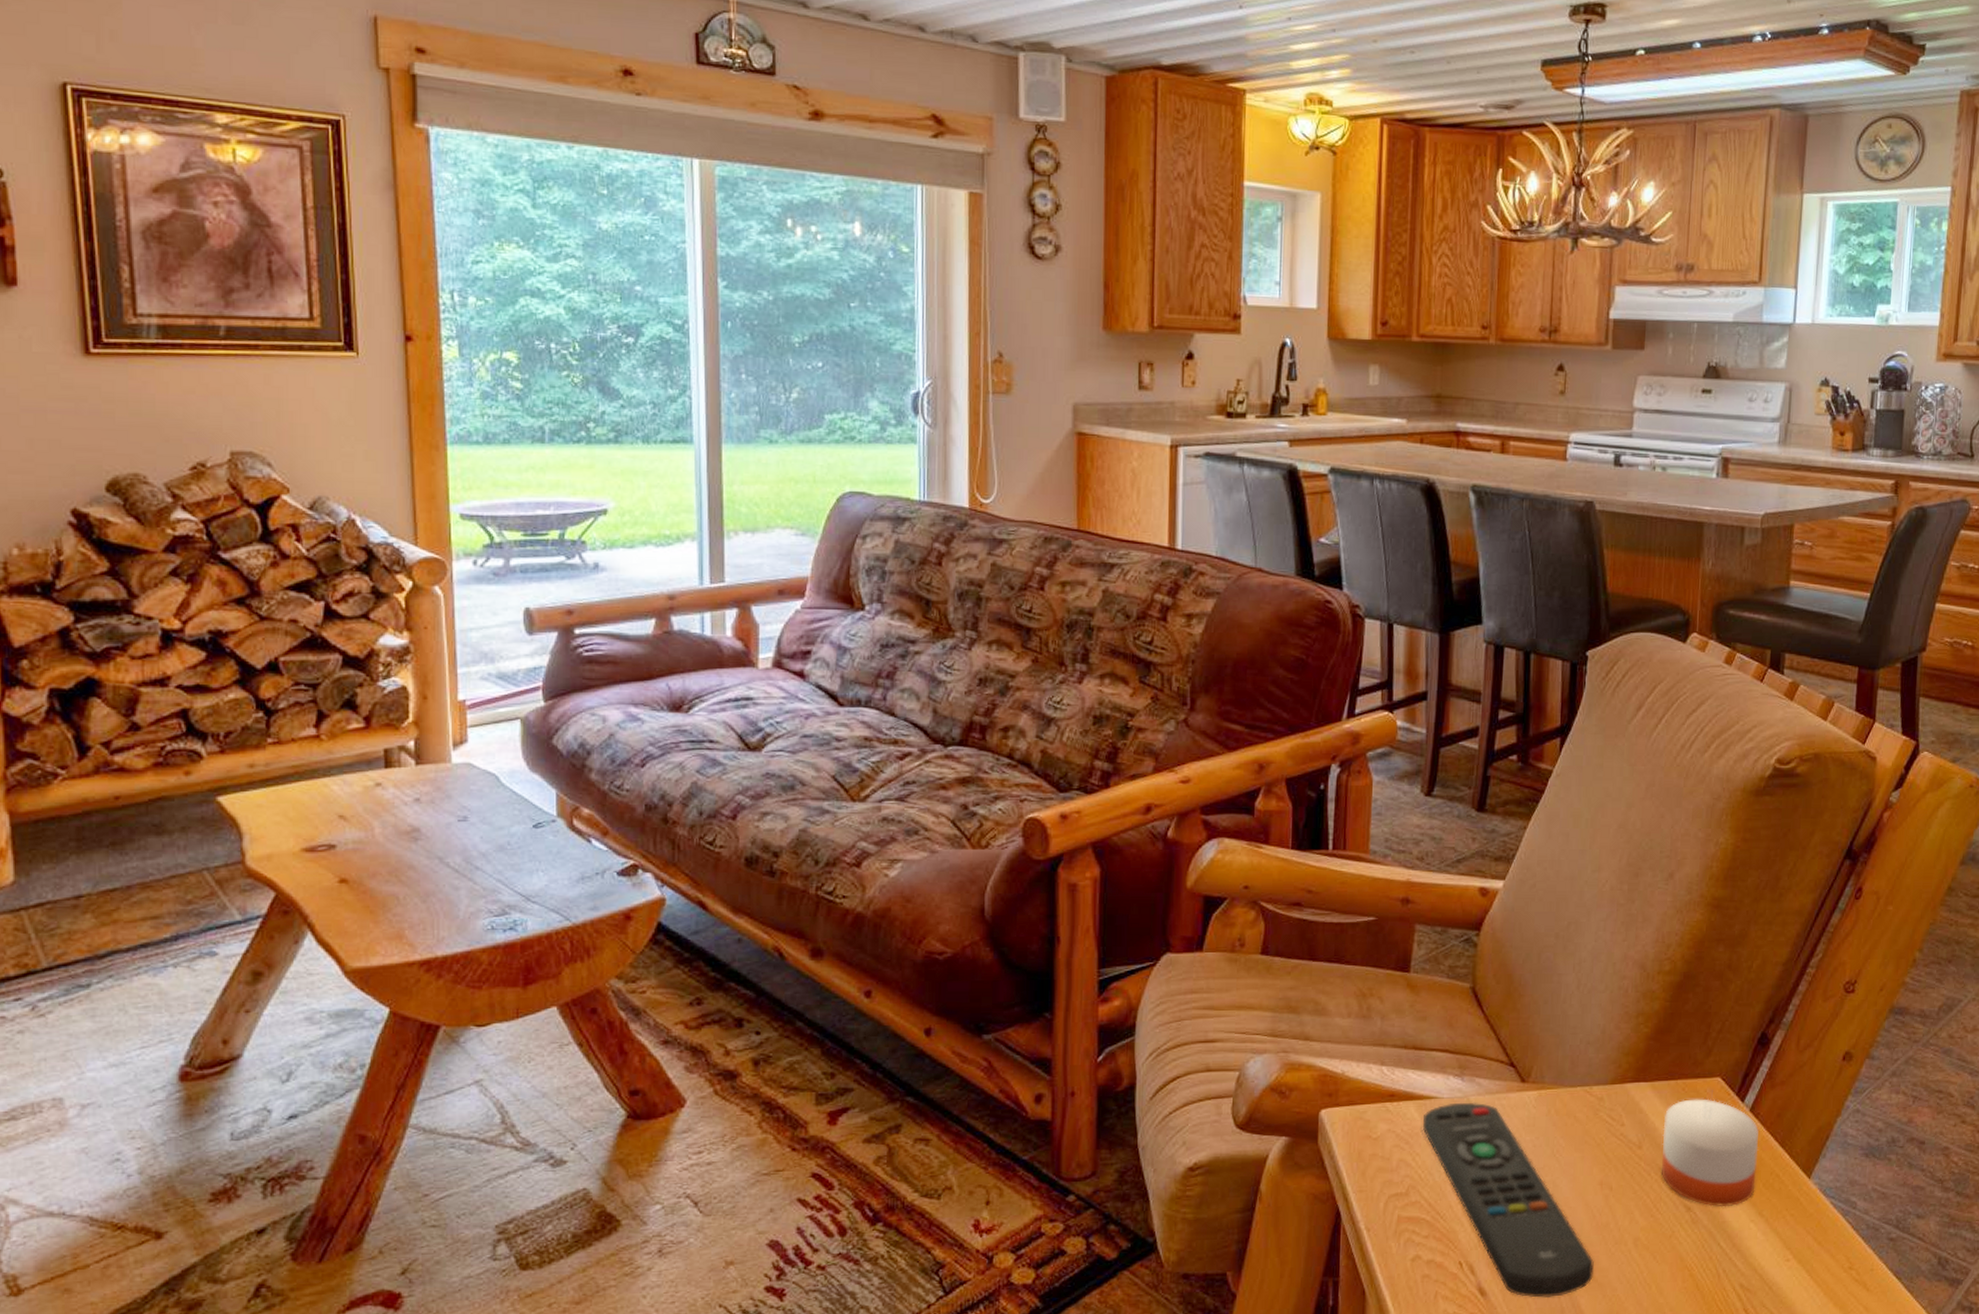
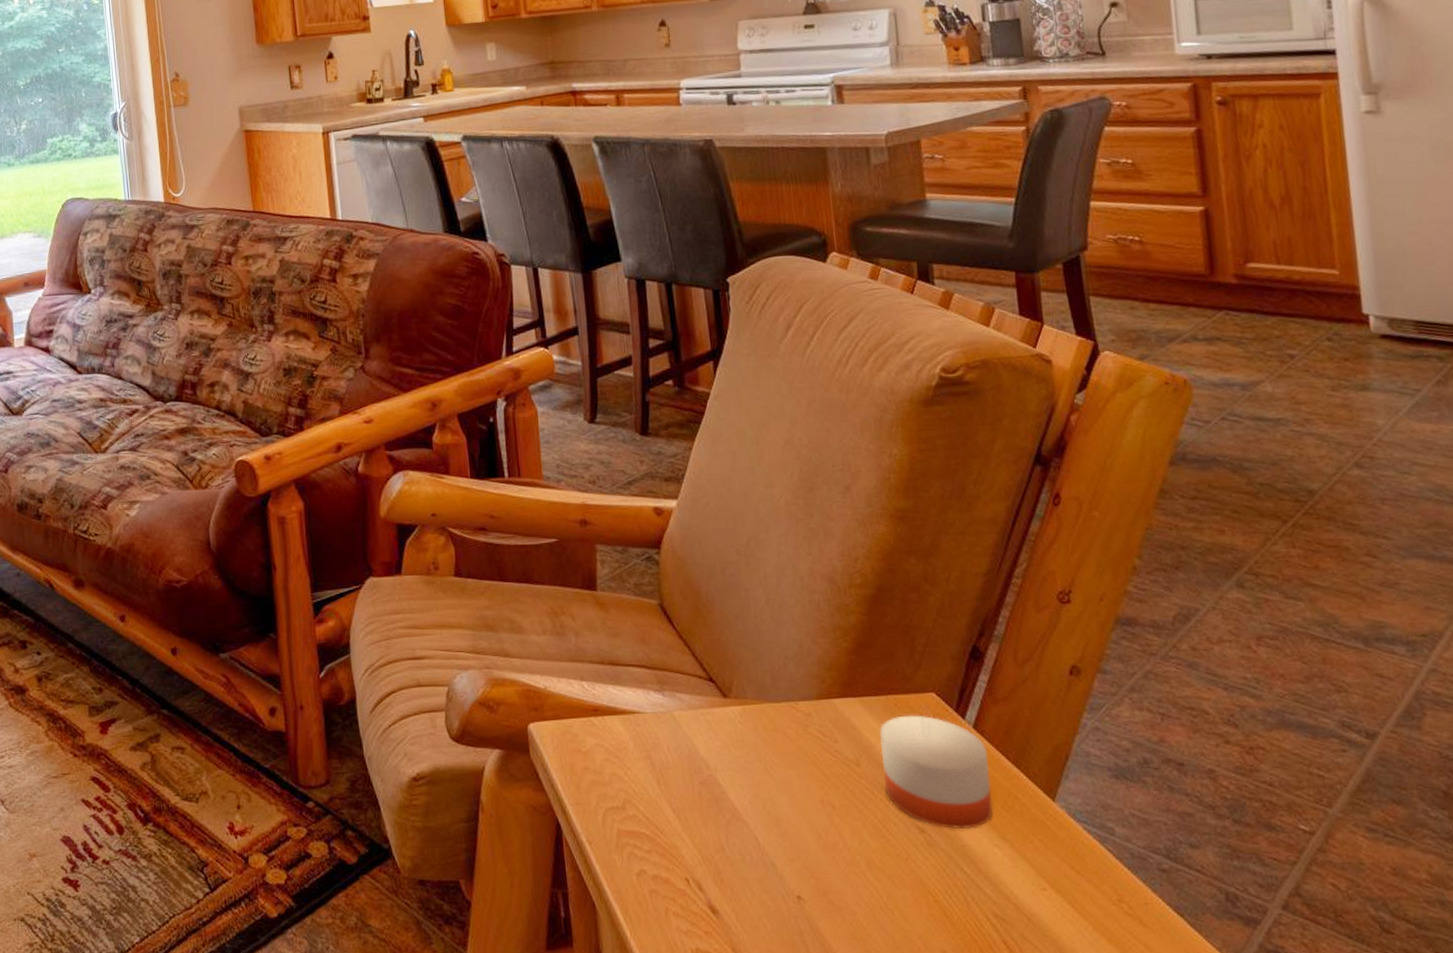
remote control: present [1423,1102,1594,1298] -> none [629,717,829,919]

